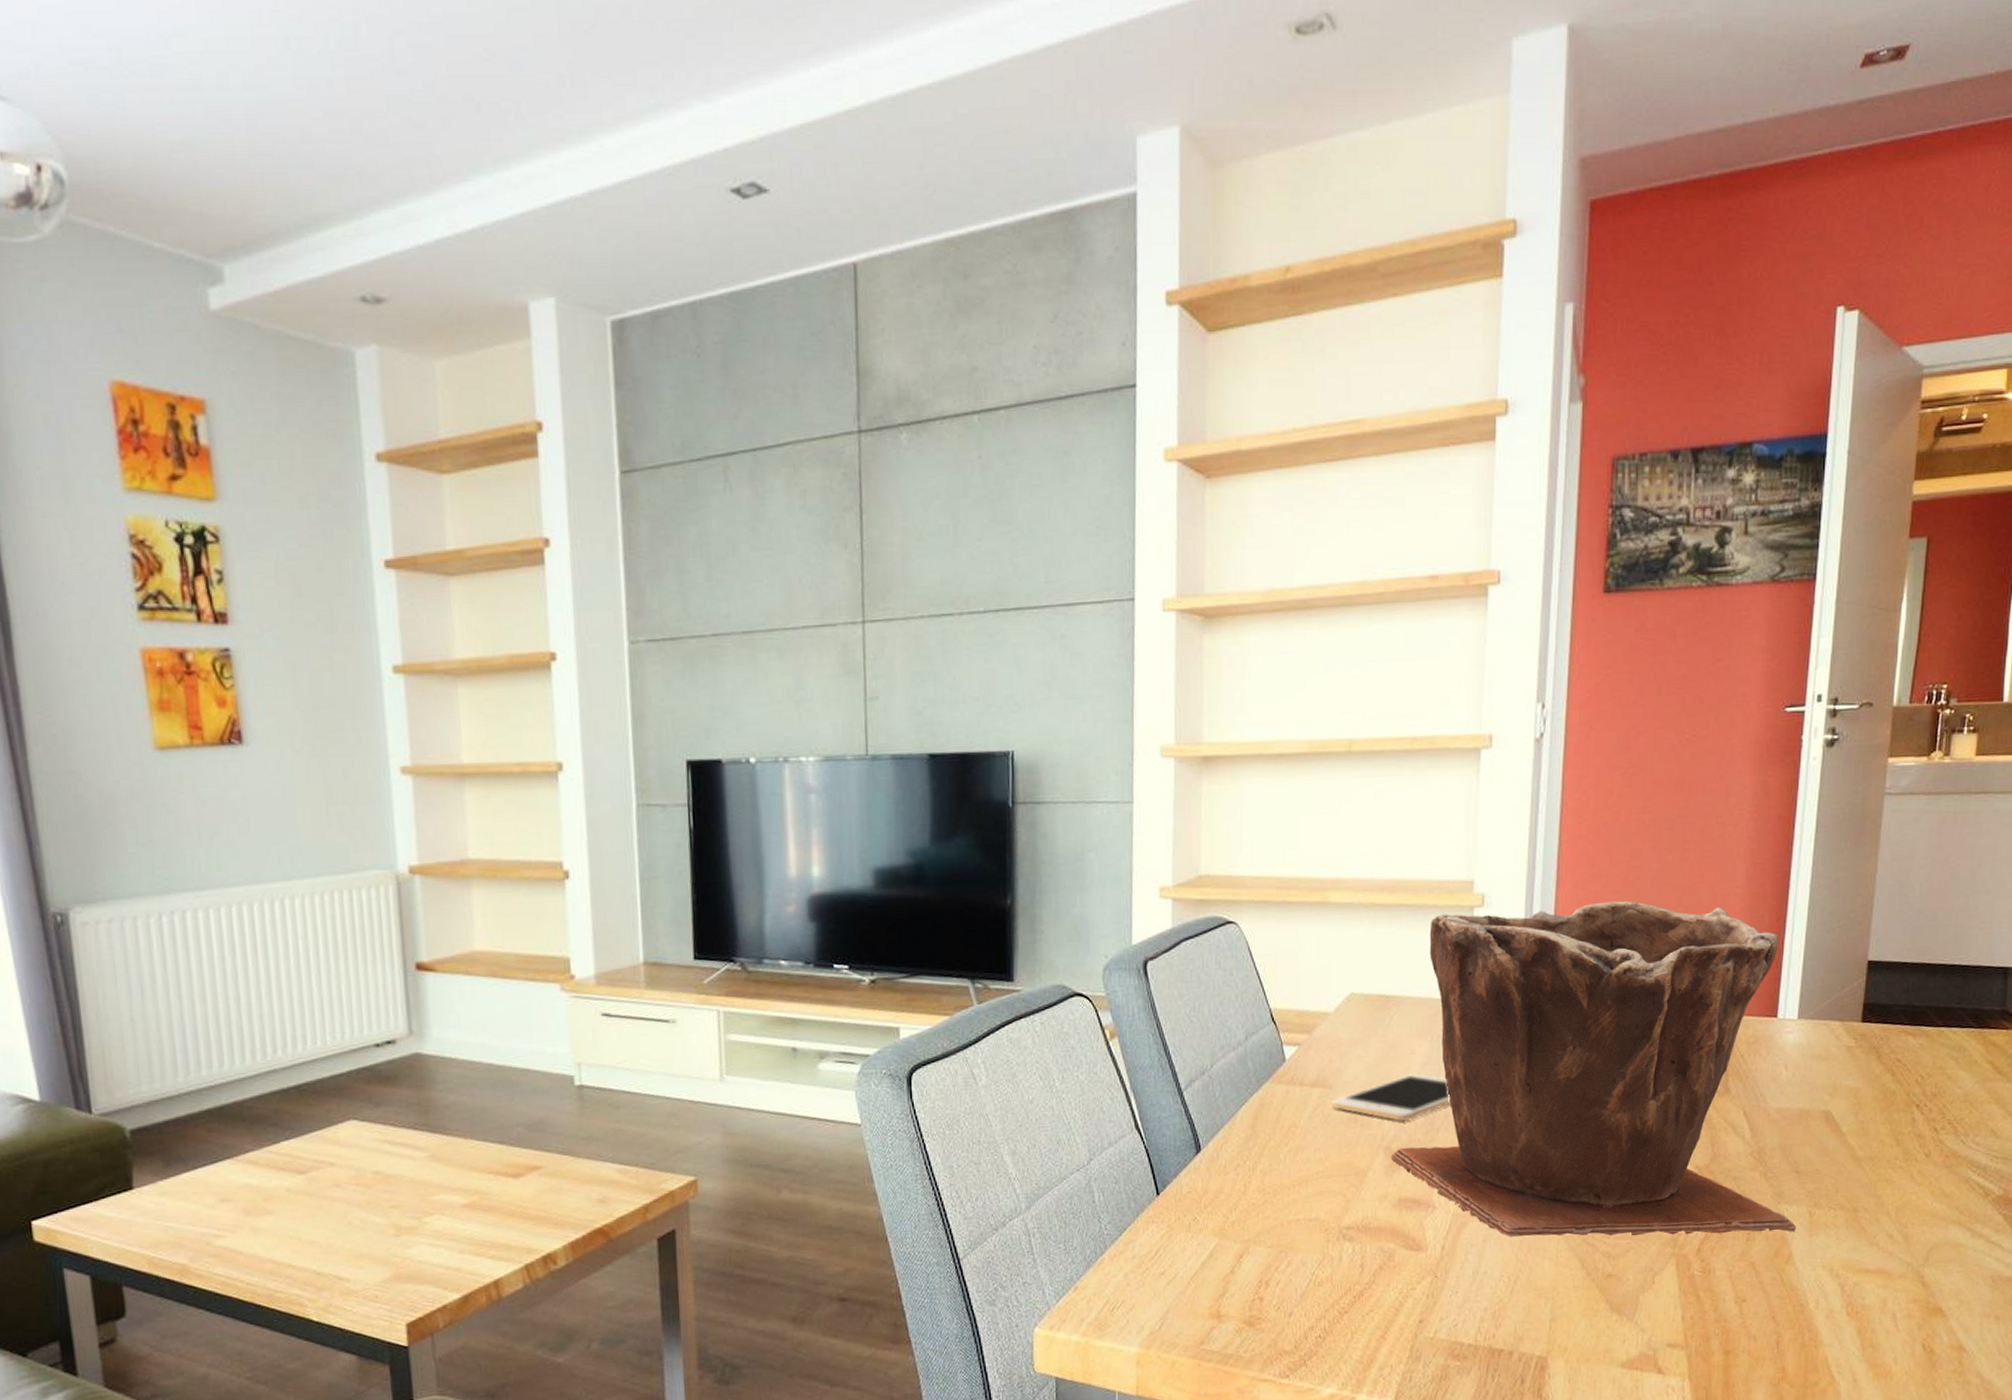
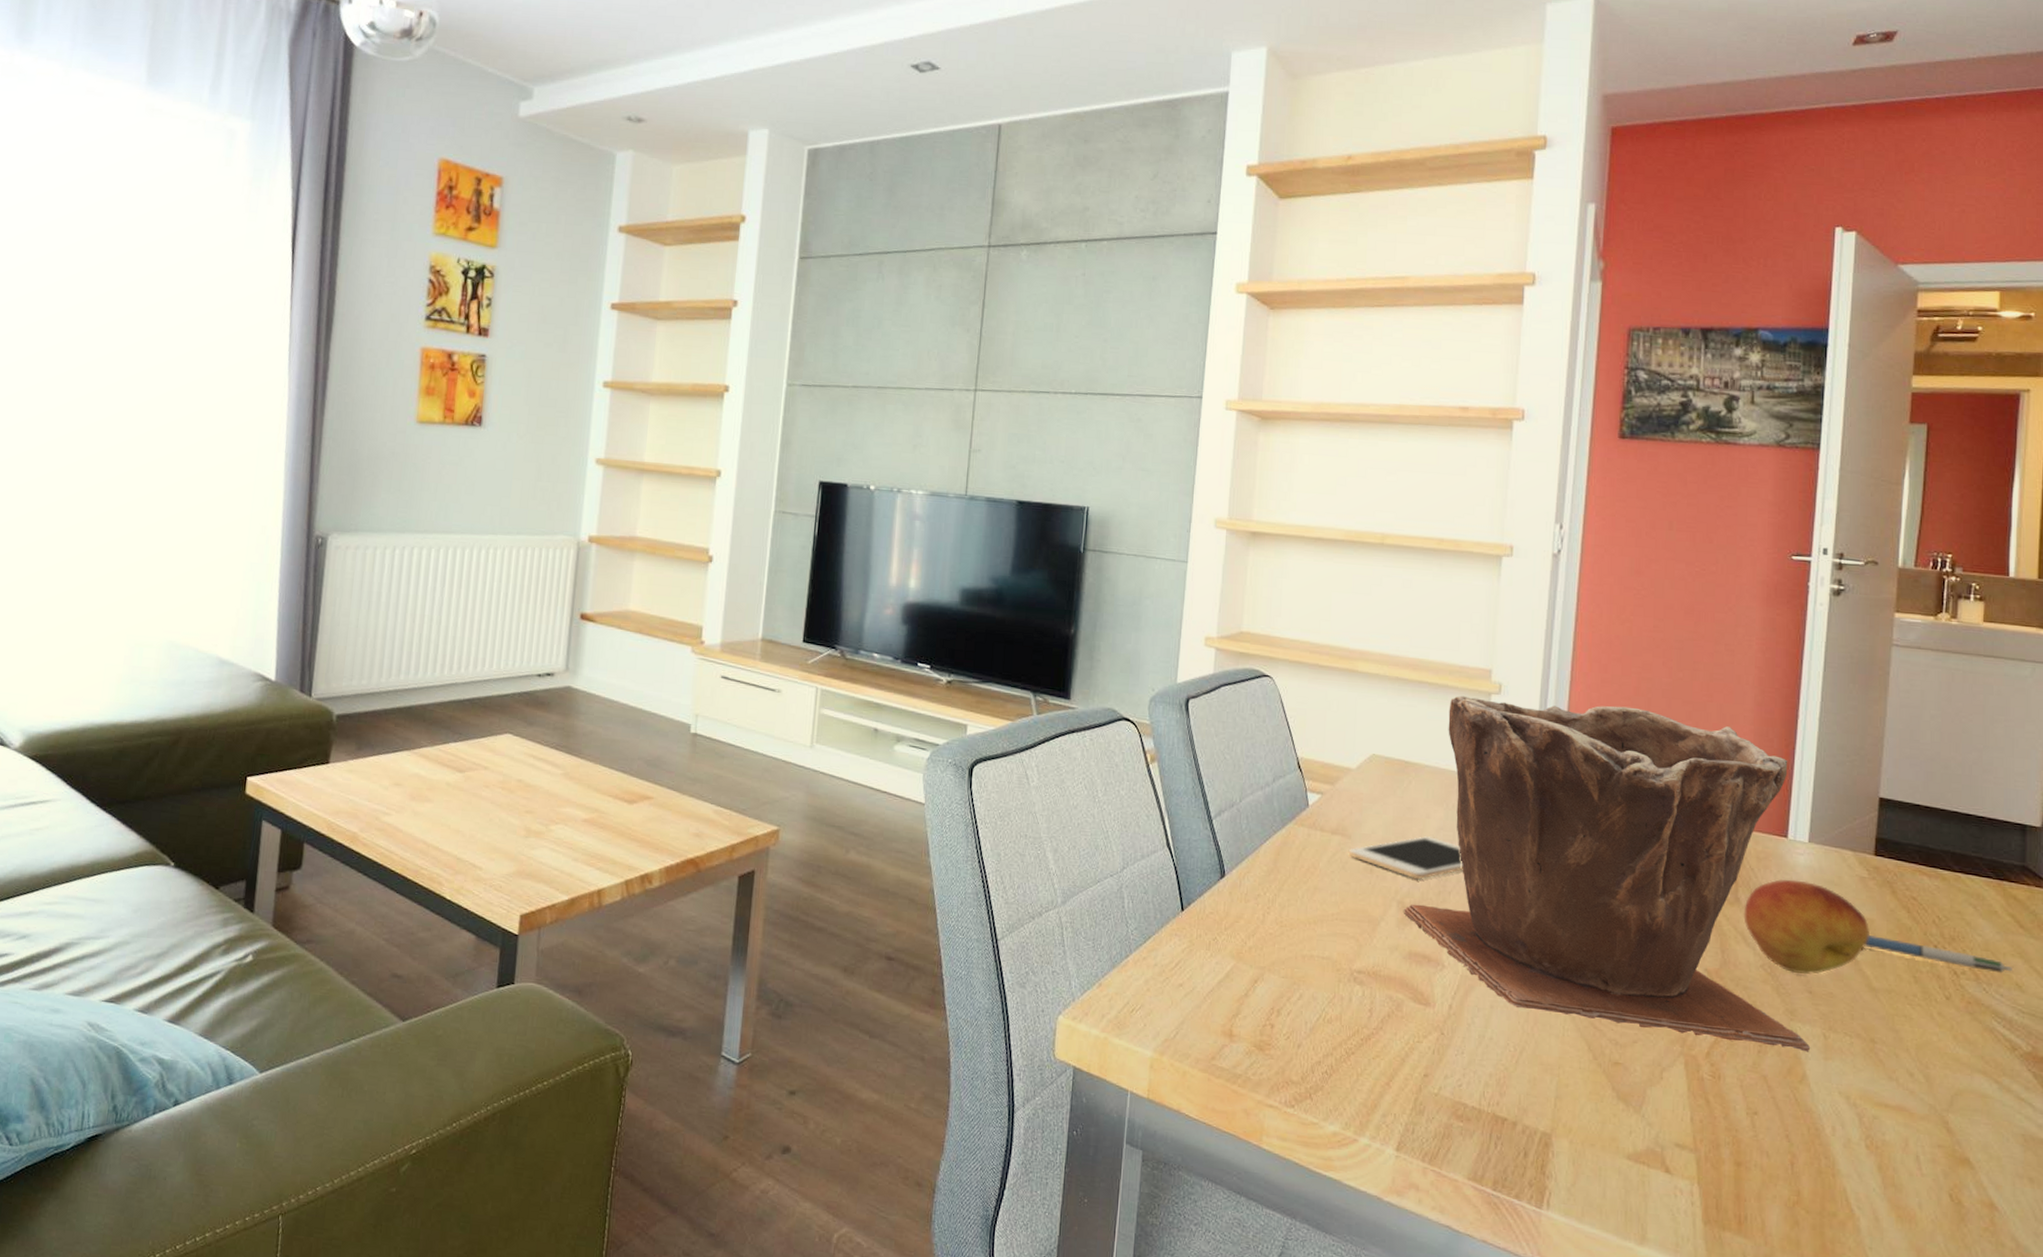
fruit: none [1733,1059,1856,1155] -> present [1743,879,1871,975]
pen: none [1849,1104,1989,1123] -> present [1864,935,2012,974]

